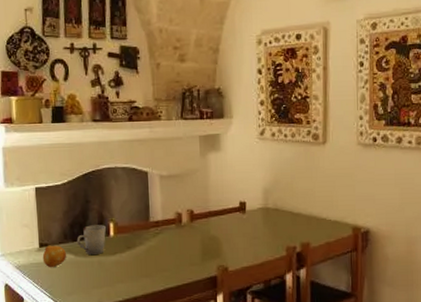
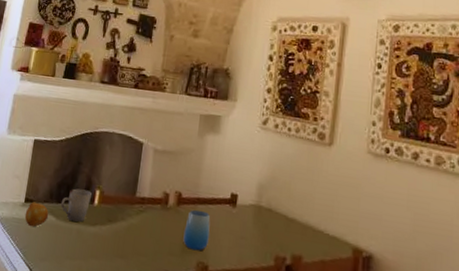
cup: none [201,222,226,257] -> present [183,209,211,251]

